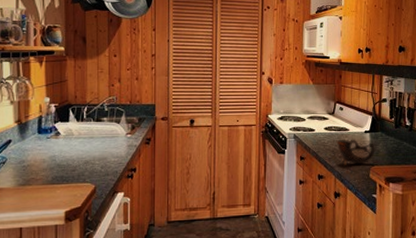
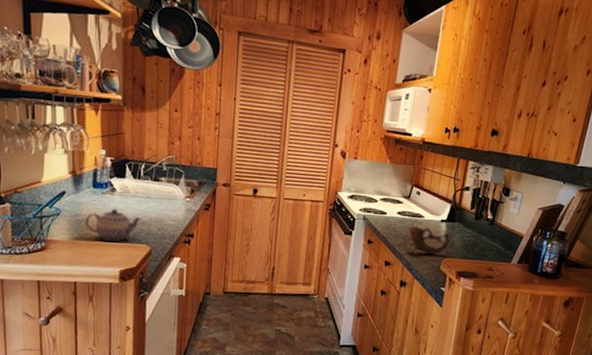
teapot: none [30,151,86,185] -> present [84,208,142,242]

